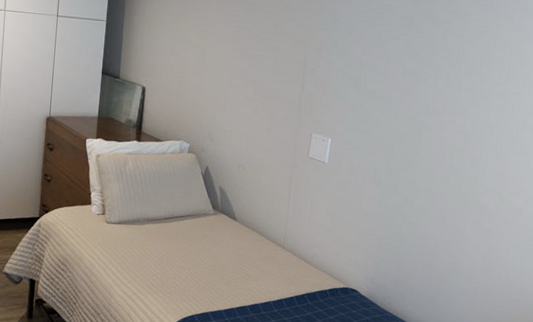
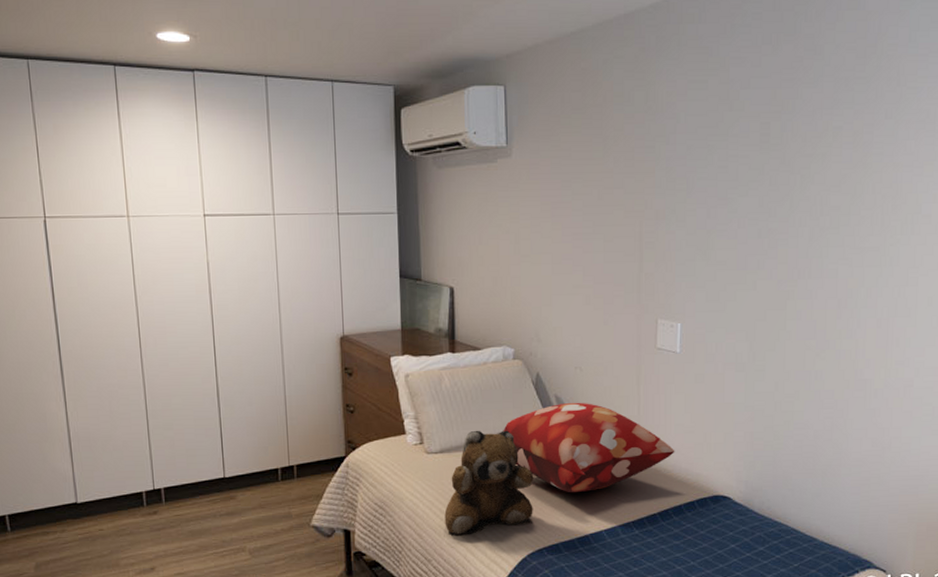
teddy bear: none [115,208,194,297] -> present [444,430,534,537]
decorative pillow: none [173,194,315,272] -> present [503,402,675,493]

